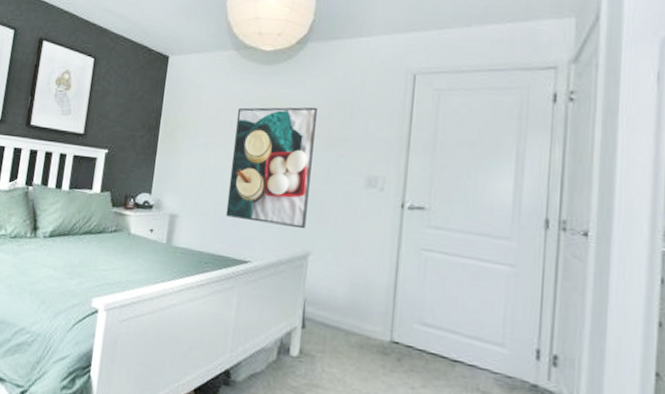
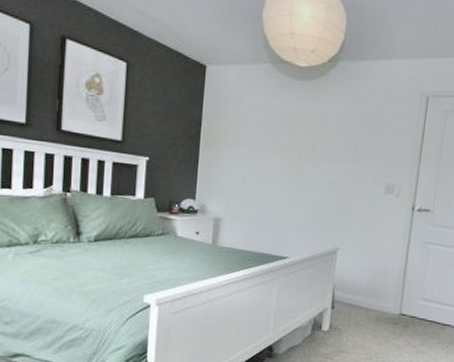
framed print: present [225,107,317,229] -> none [266,120,346,229]

